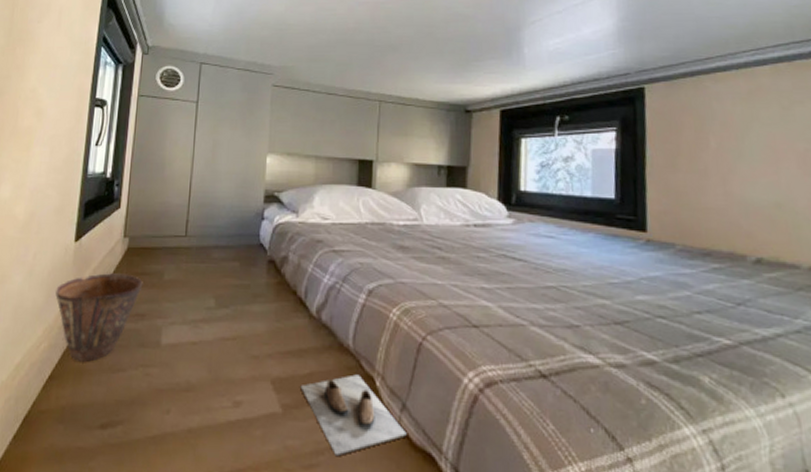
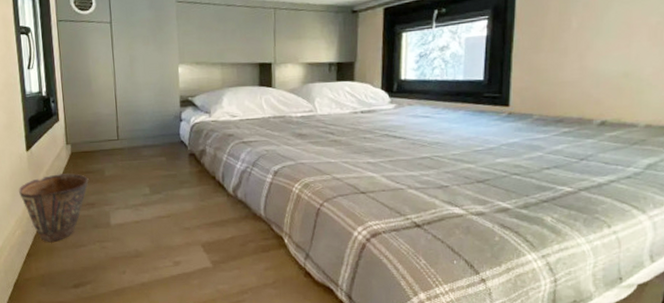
shoe: present [300,374,407,457] -> none [225,235,311,294]

